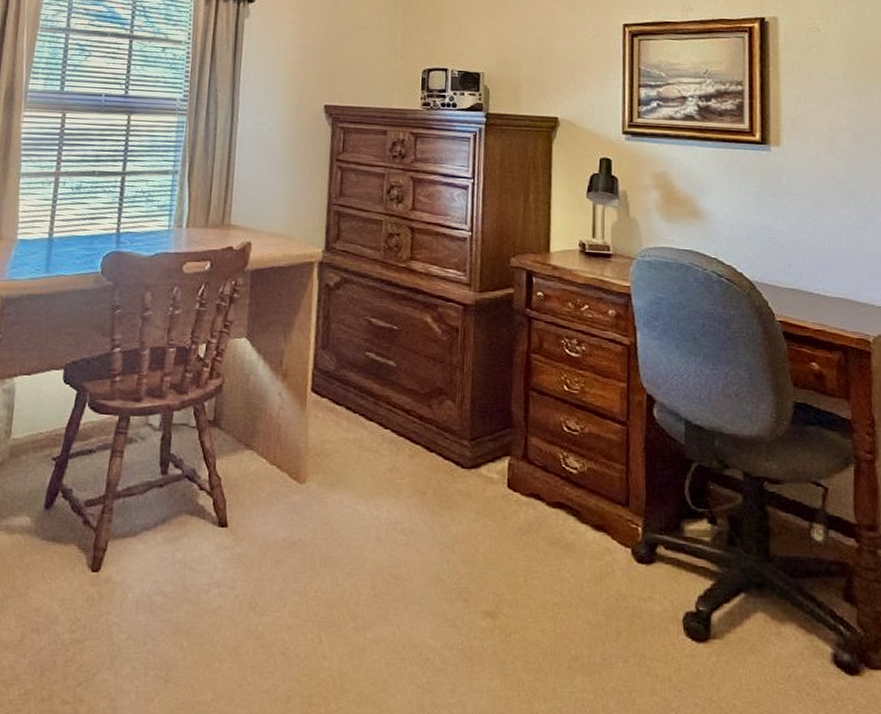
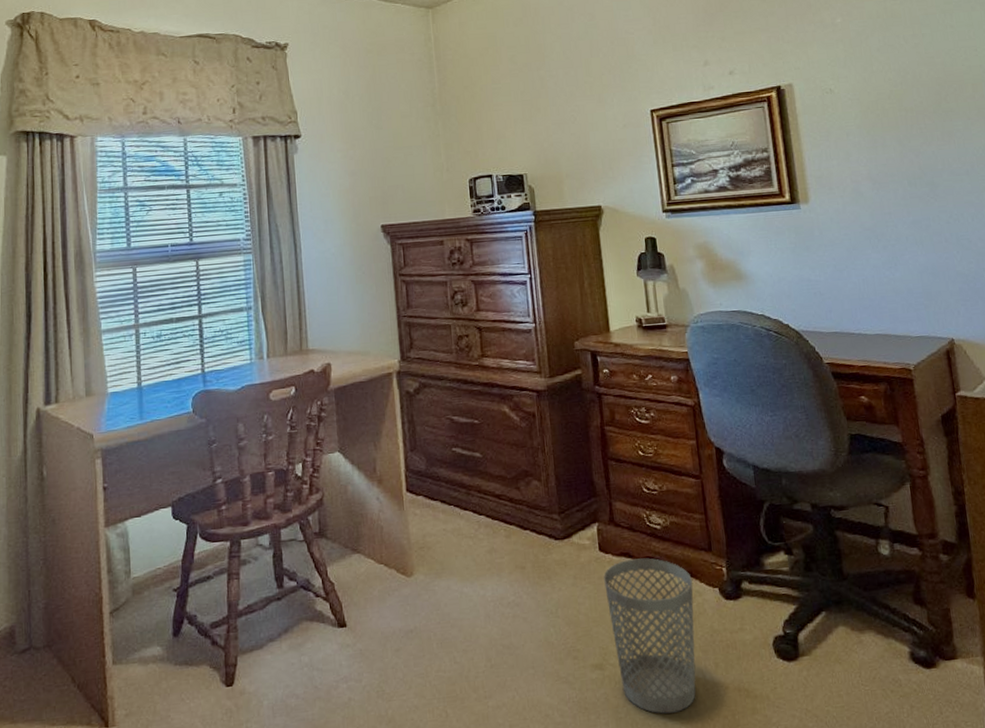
wastebasket: none [508,502,604,679] -> present [603,558,696,714]

